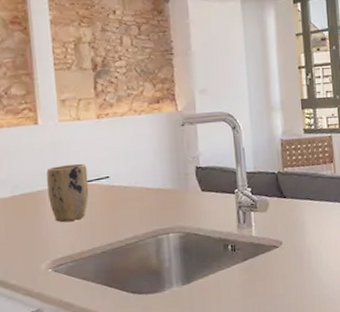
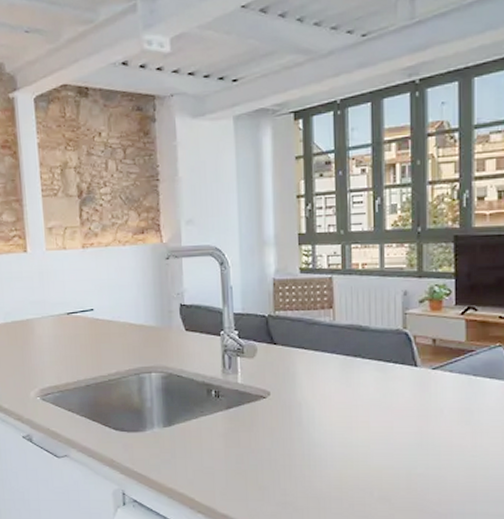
plant pot: present [46,163,89,222] -> none [35,294,74,352]

